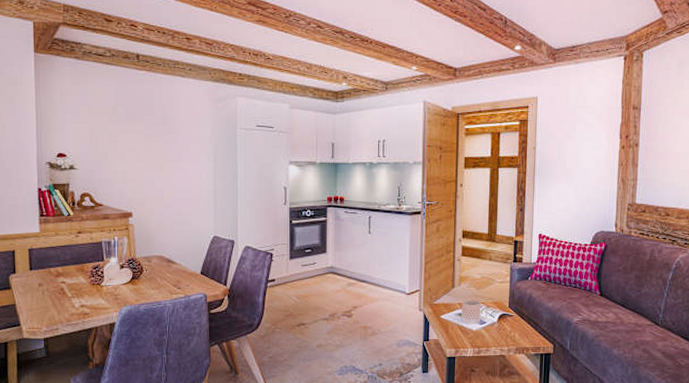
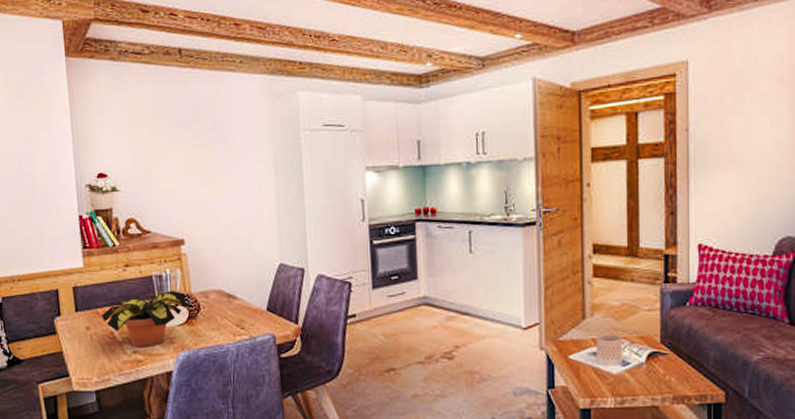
flower pot: none [53,255,134,302] -> present [101,291,190,348]

